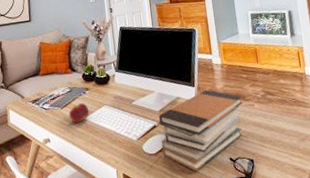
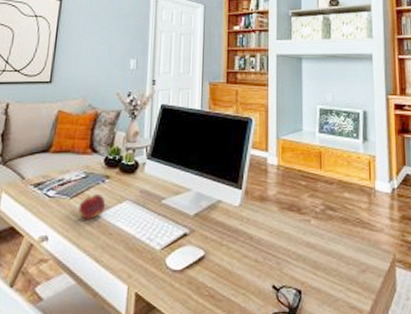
book stack: present [158,90,242,171] -> none [189,195,297,299]

